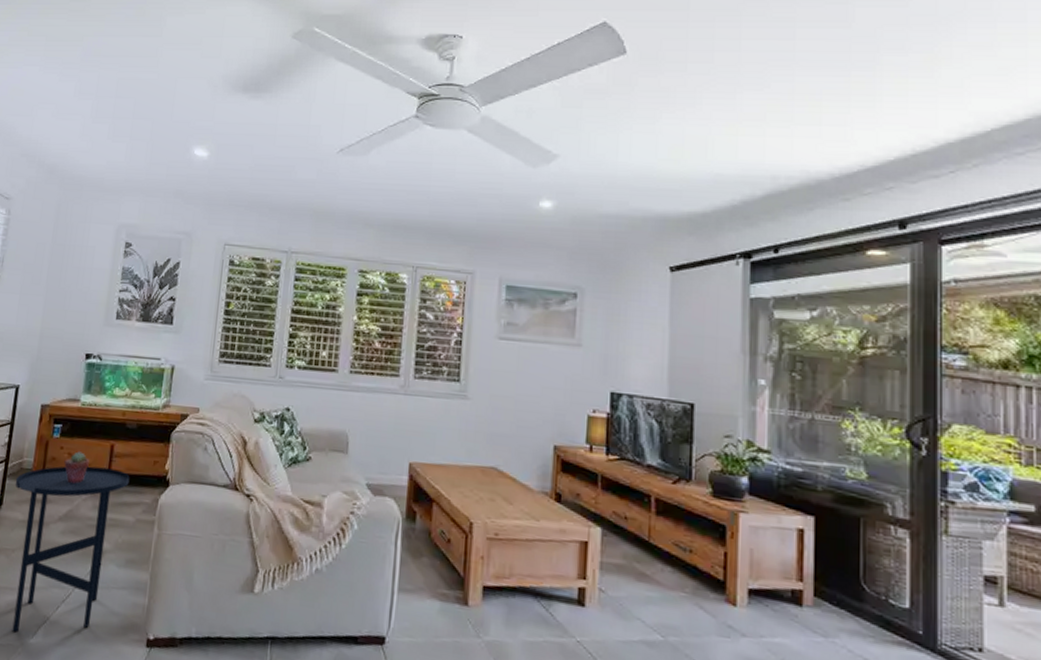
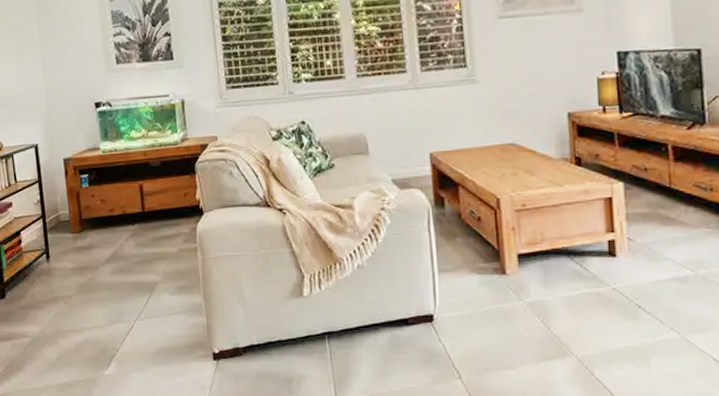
side table: present [12,466,130,633] -> none [56,207,165,368]
potted succulent: present [64,451,90,484] -> none [98,196,123,227]

